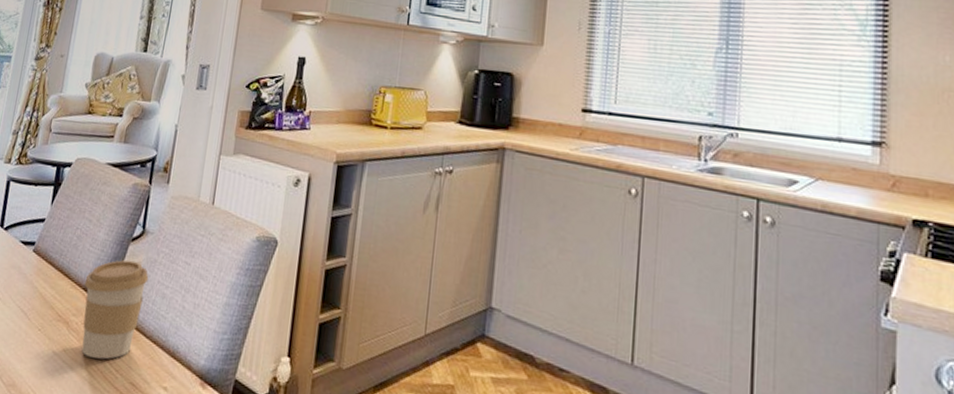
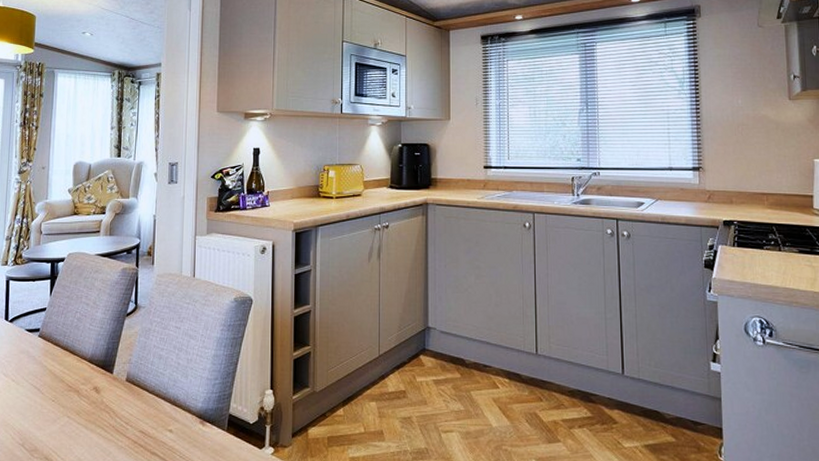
coffee cup: present [81,260,149,360] -> none [89,332,146,416]

